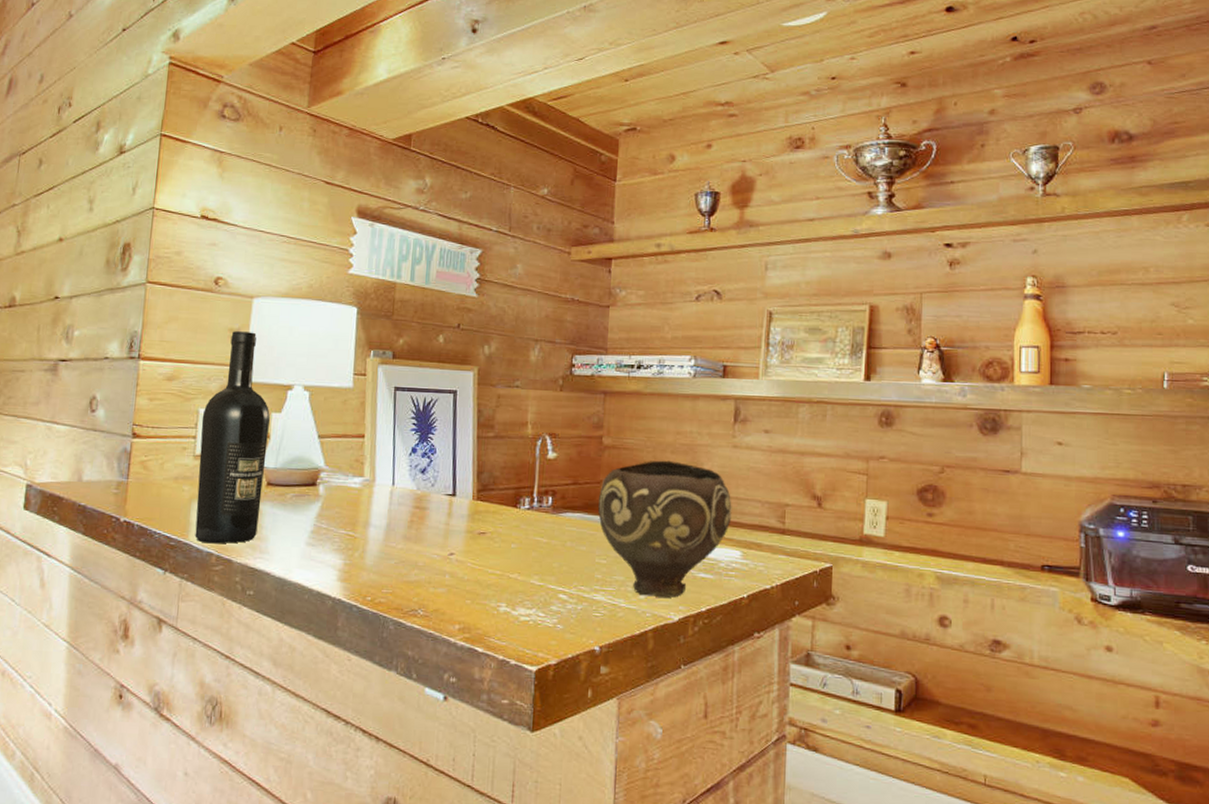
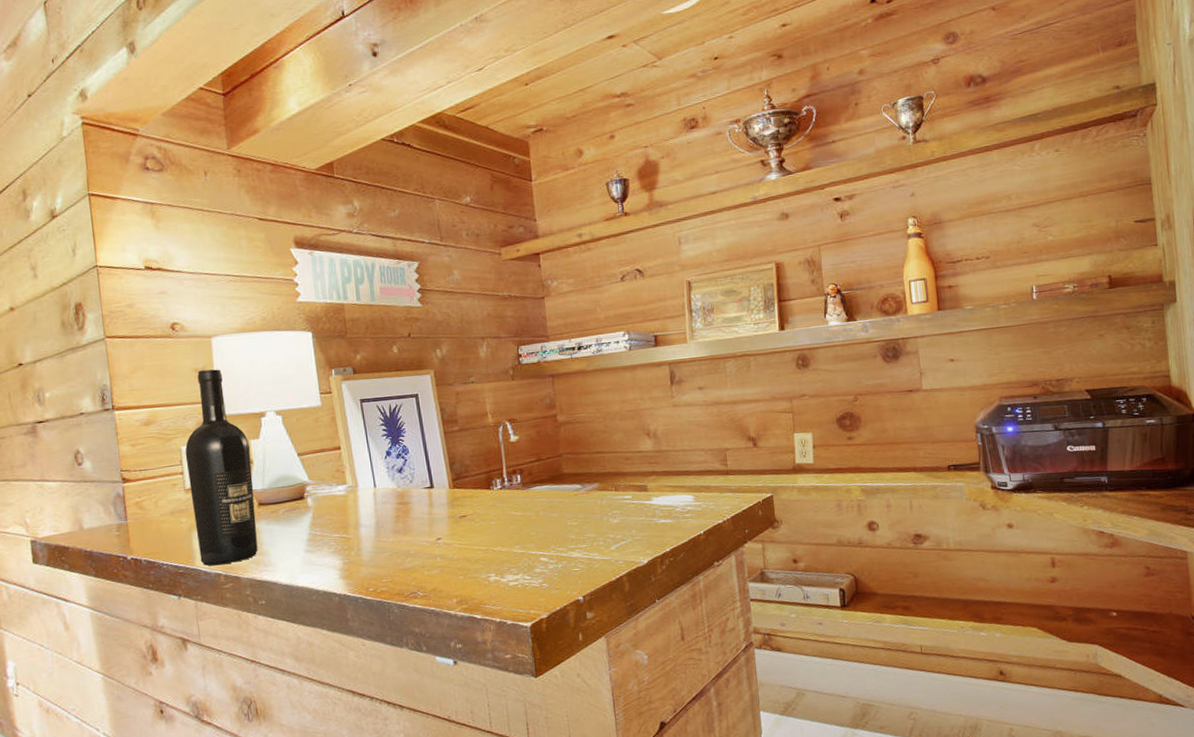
bowl: present [598,460,732,598] -> none [561,426,681,547]

